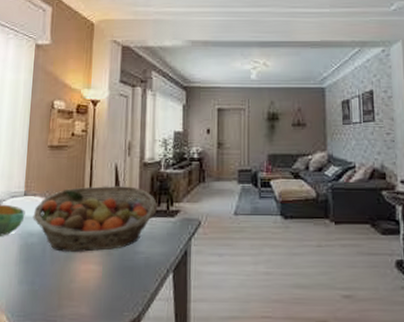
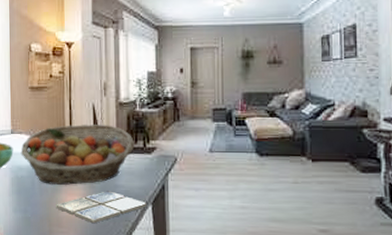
drink coaster: none [68,258,168,296] -> present [56,191,147,224]

